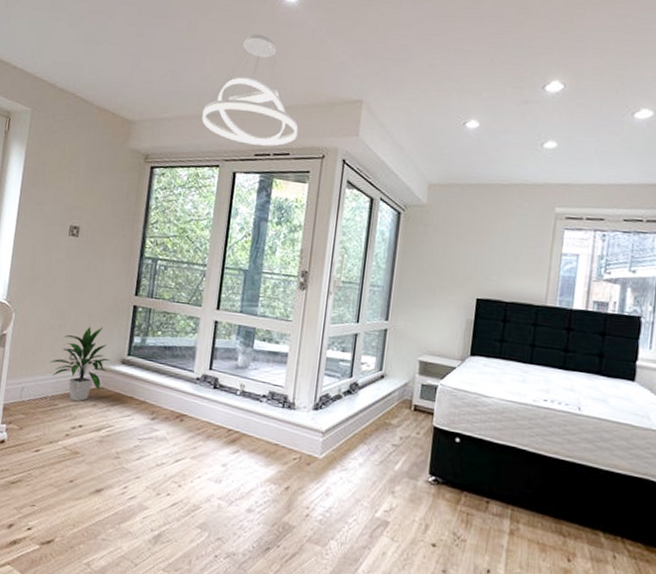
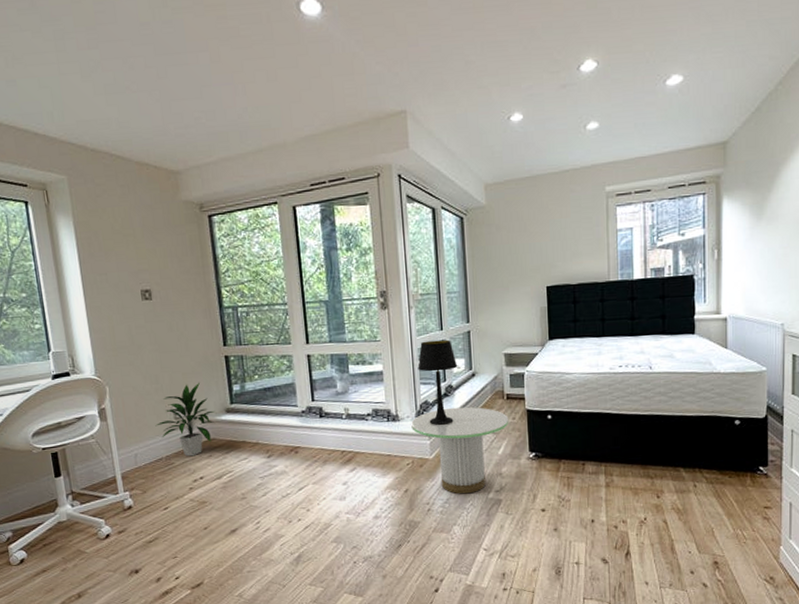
pendant light: present [201,33,299,146] -> none [247,56,349,175]
side table: none [306,406,413,507] -> present [411,407,509,494]
table lamp: none [325,330,368,425] -> present [417,339,458,425]

